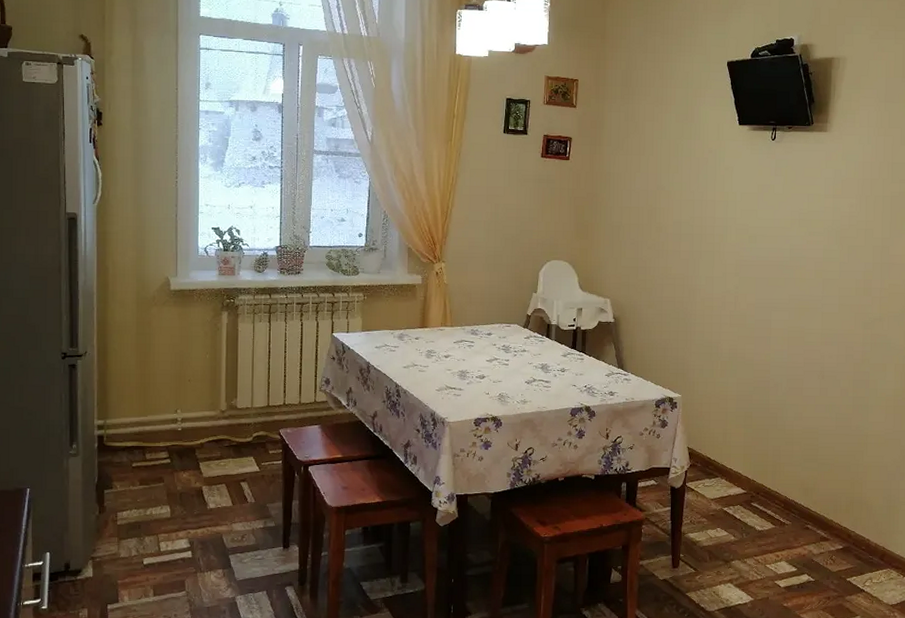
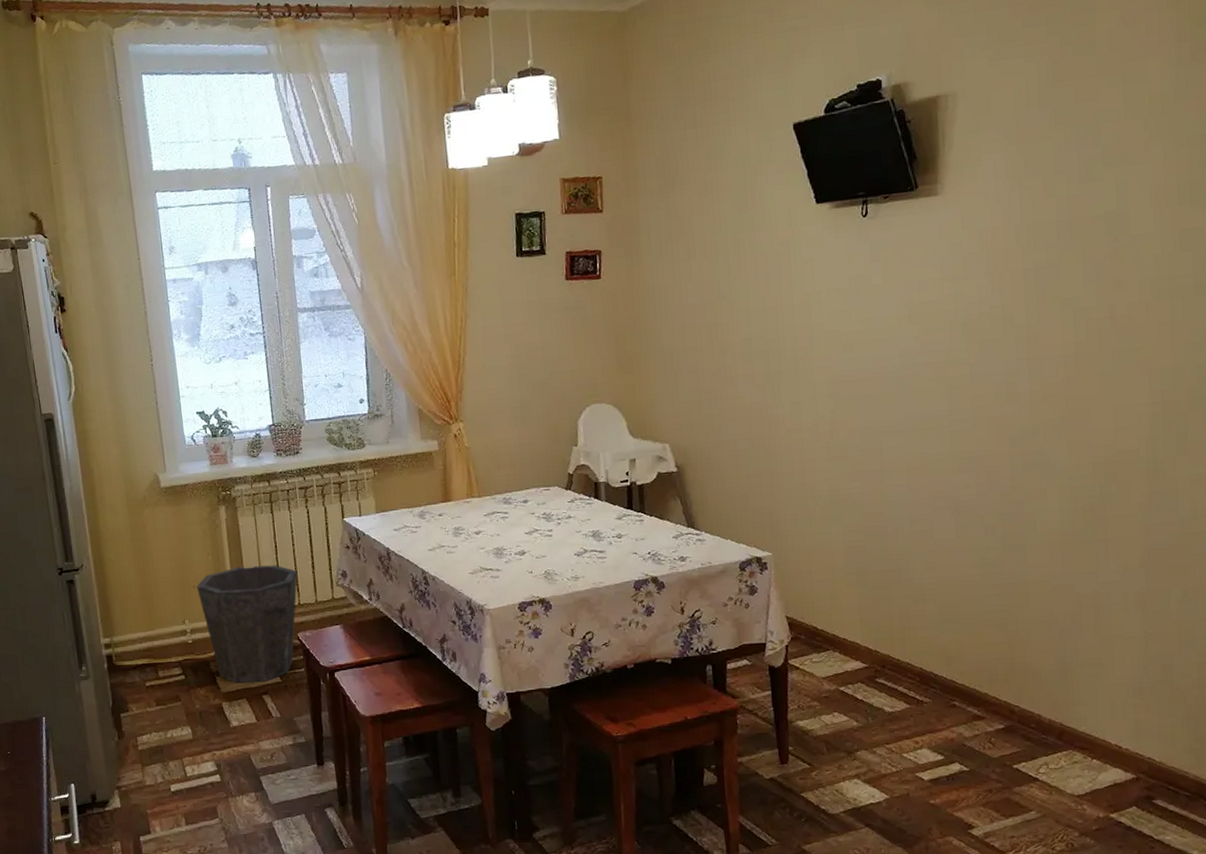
waste bin: none [192,366,286,471] -> present [196,565,298,683]

